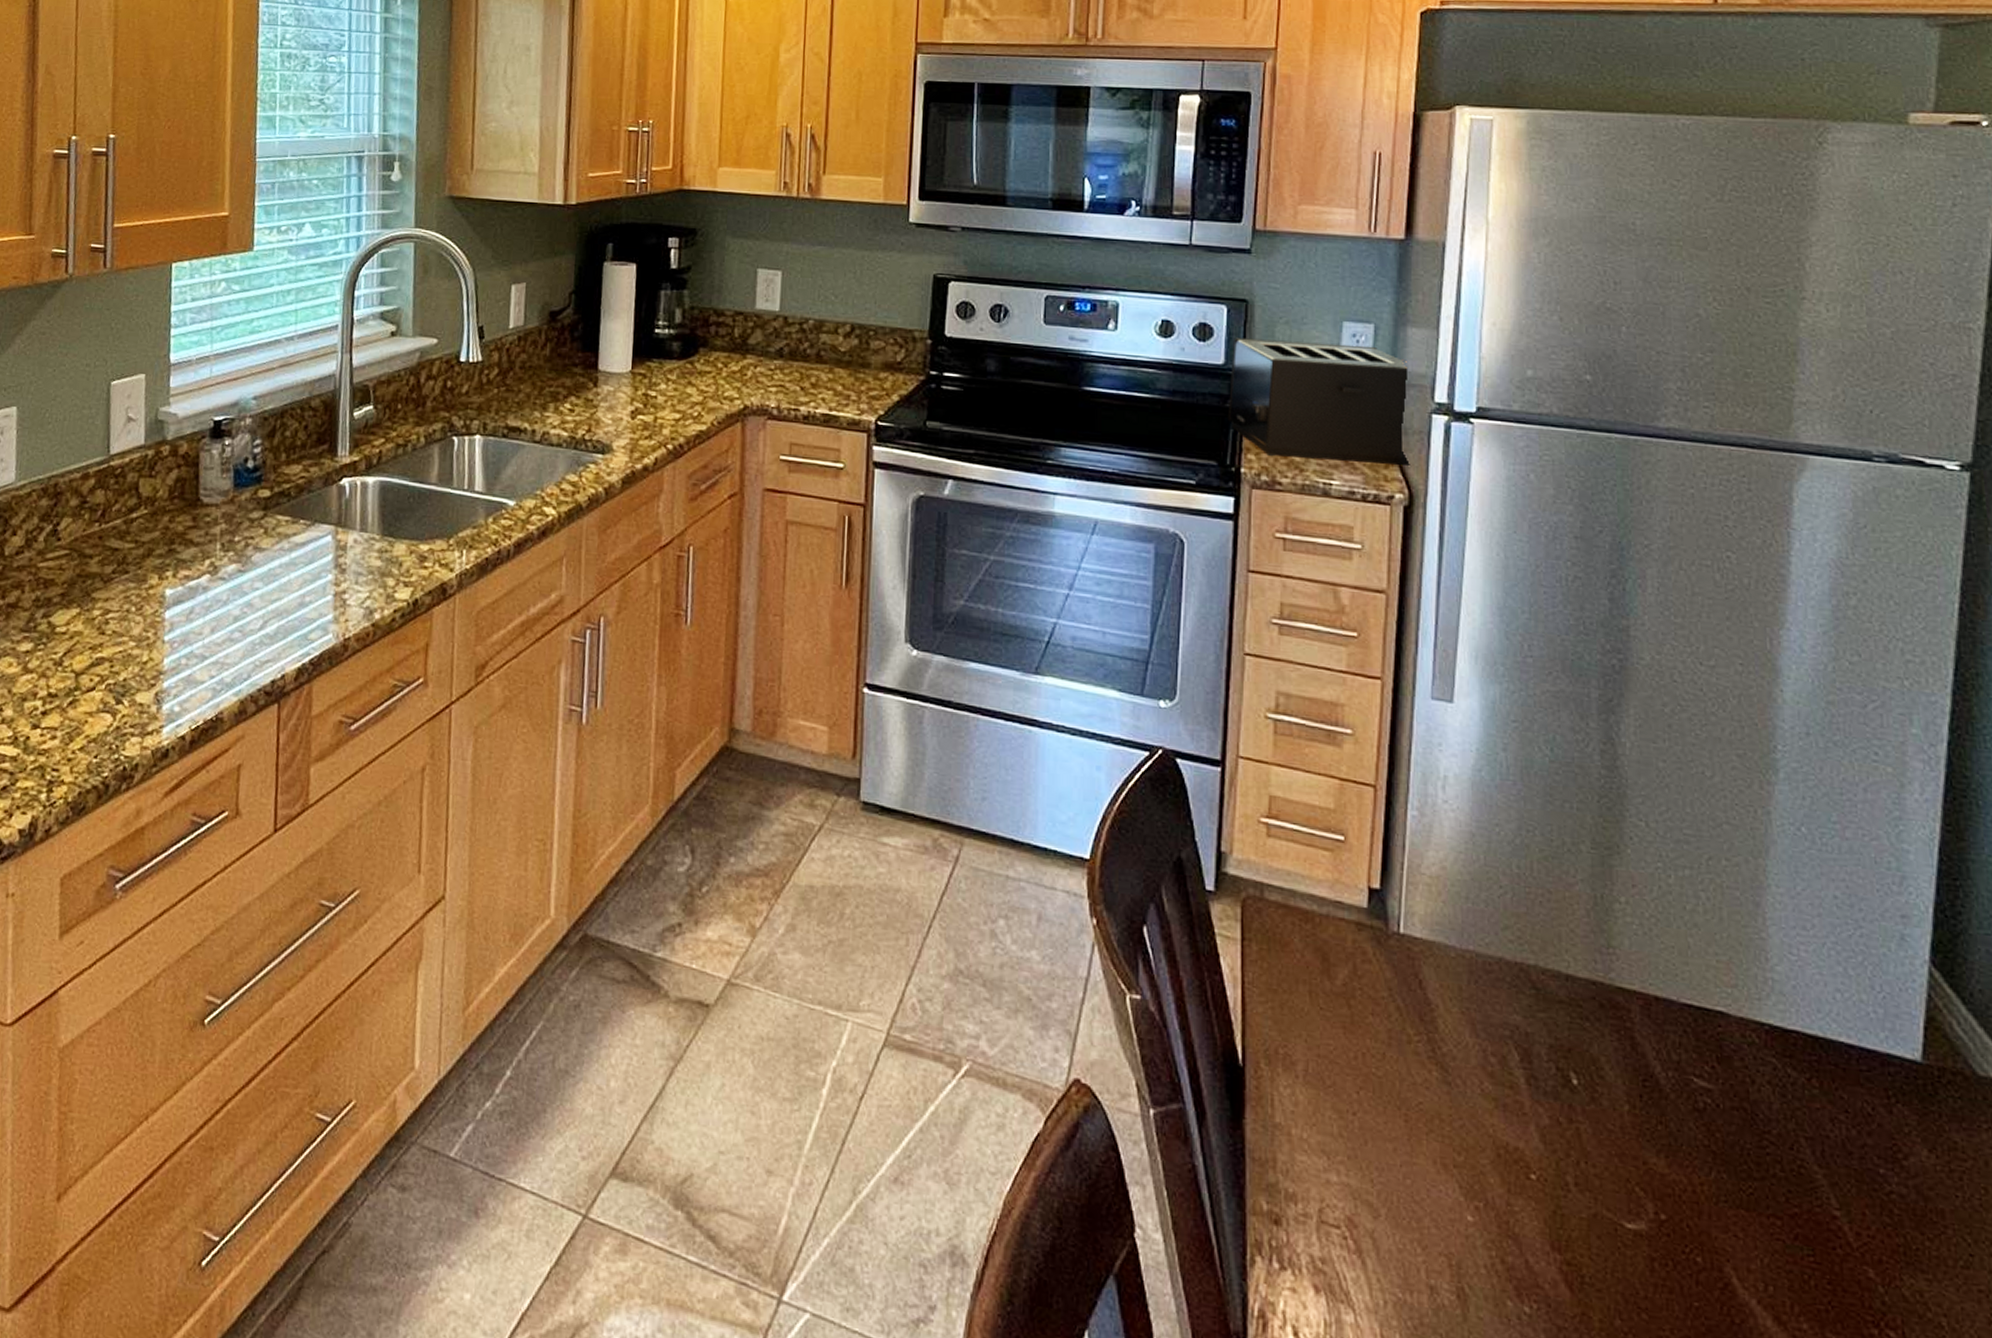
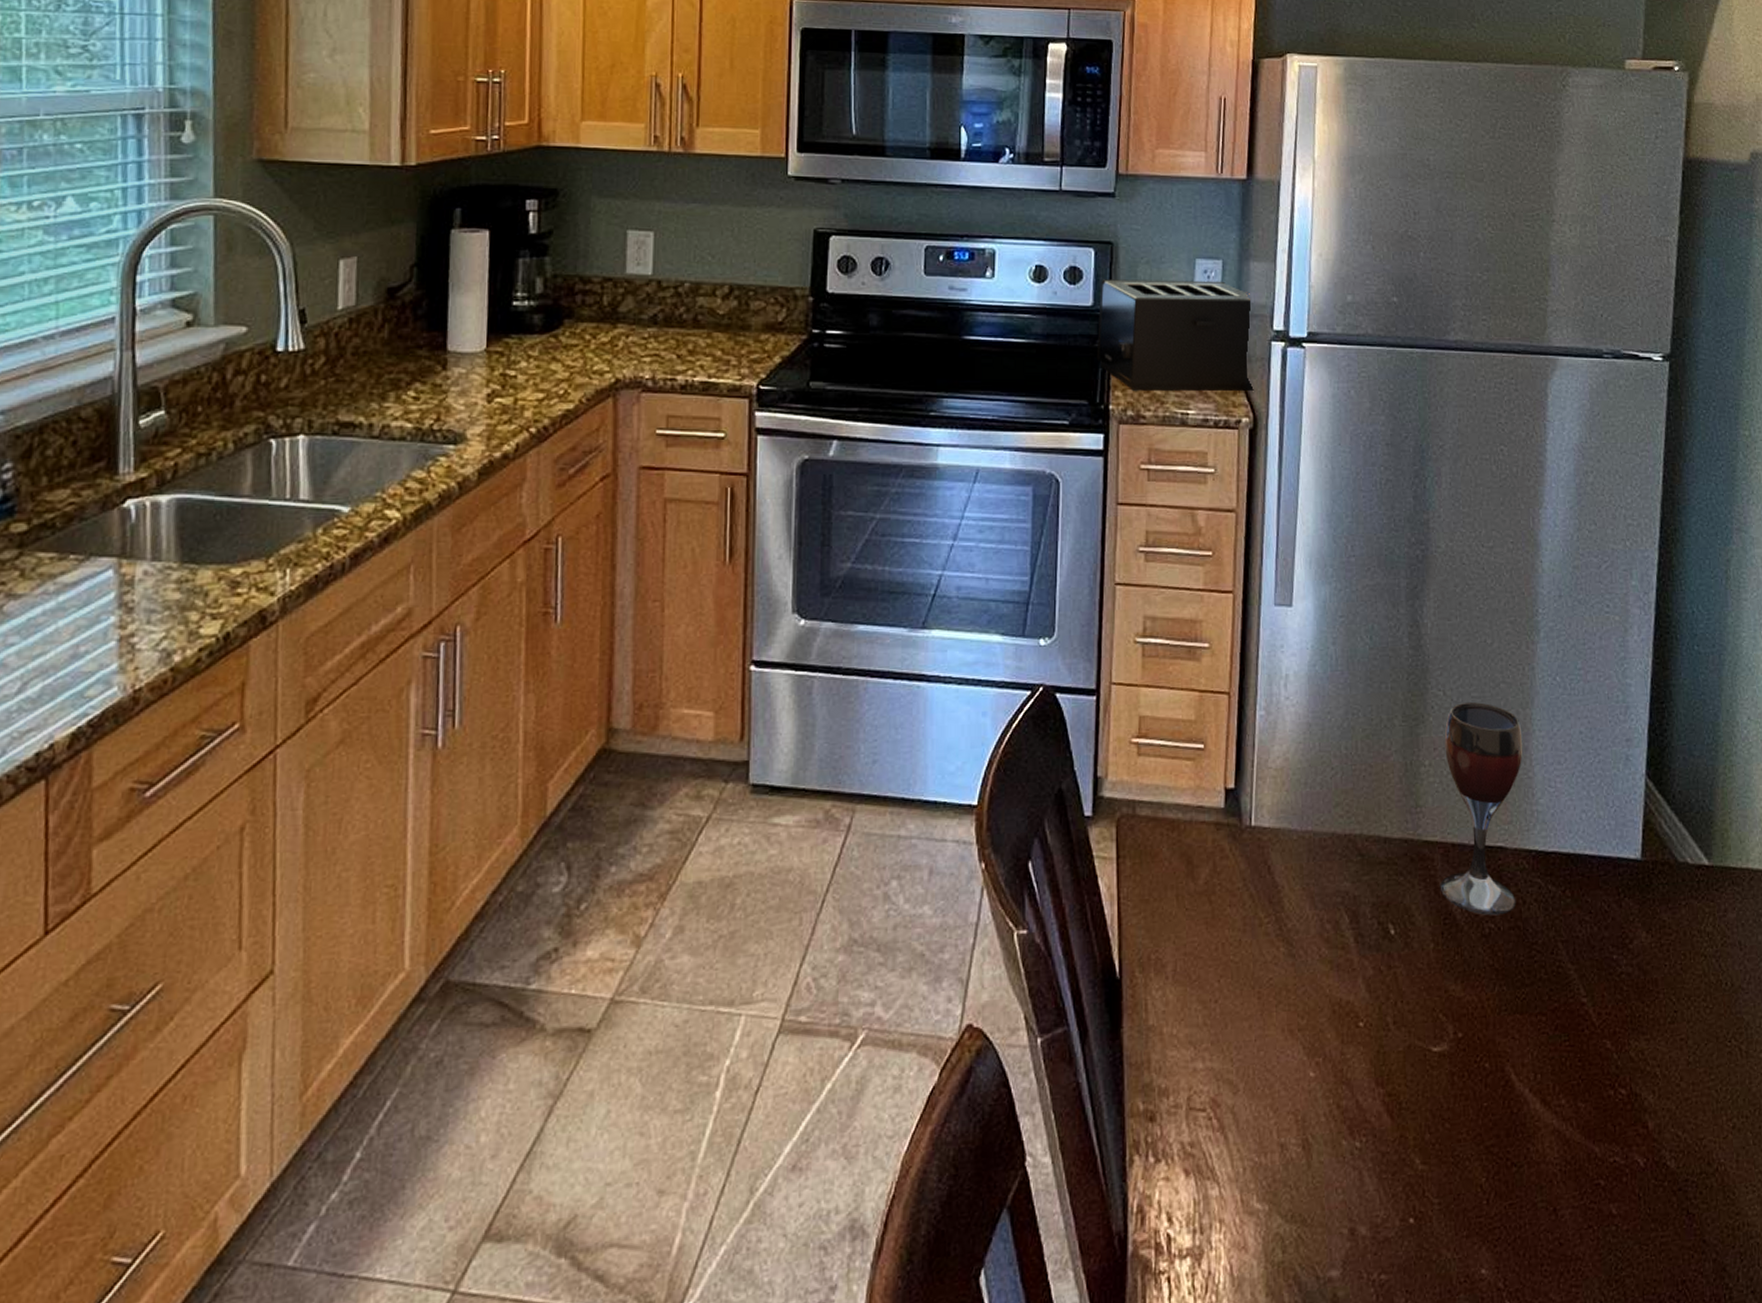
cup: none [1638,839,1754,1091] -> present [1440,702,1524,916]

